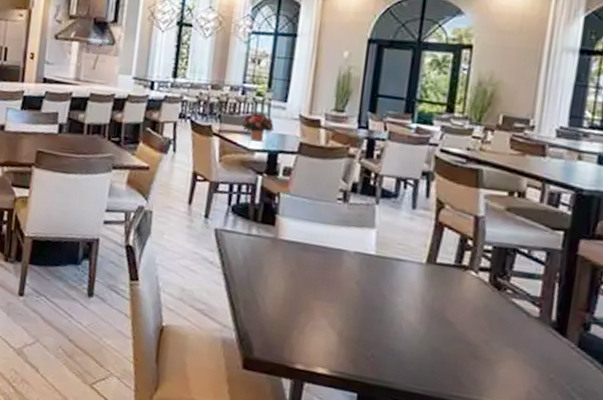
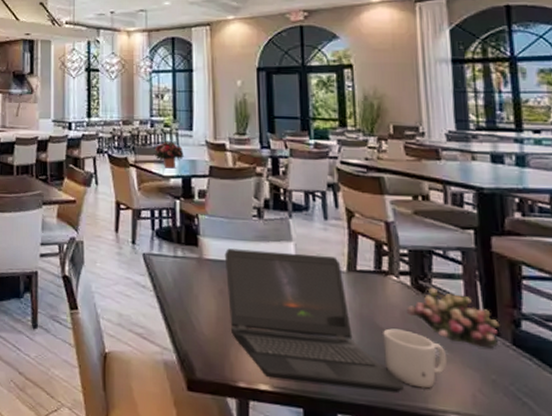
laptop computer: none [296,230,462,384] -> present [224,248,404,393]
mug: none [447,322,511,383] -> present [383,328,448,389]
flower arrangement: none [479,285,570,348] -> present [407,287,500,348]

